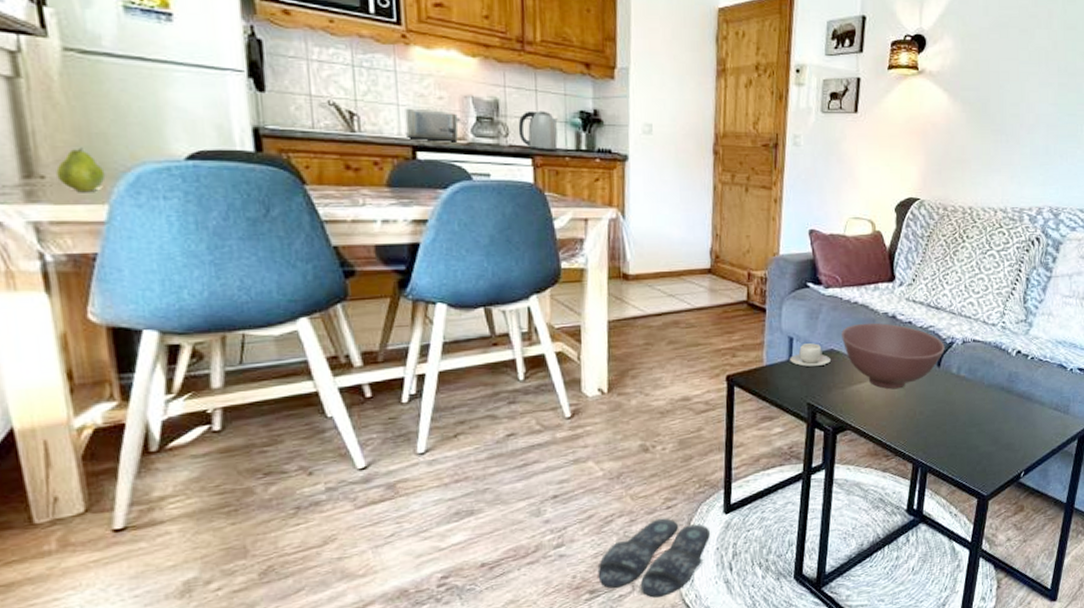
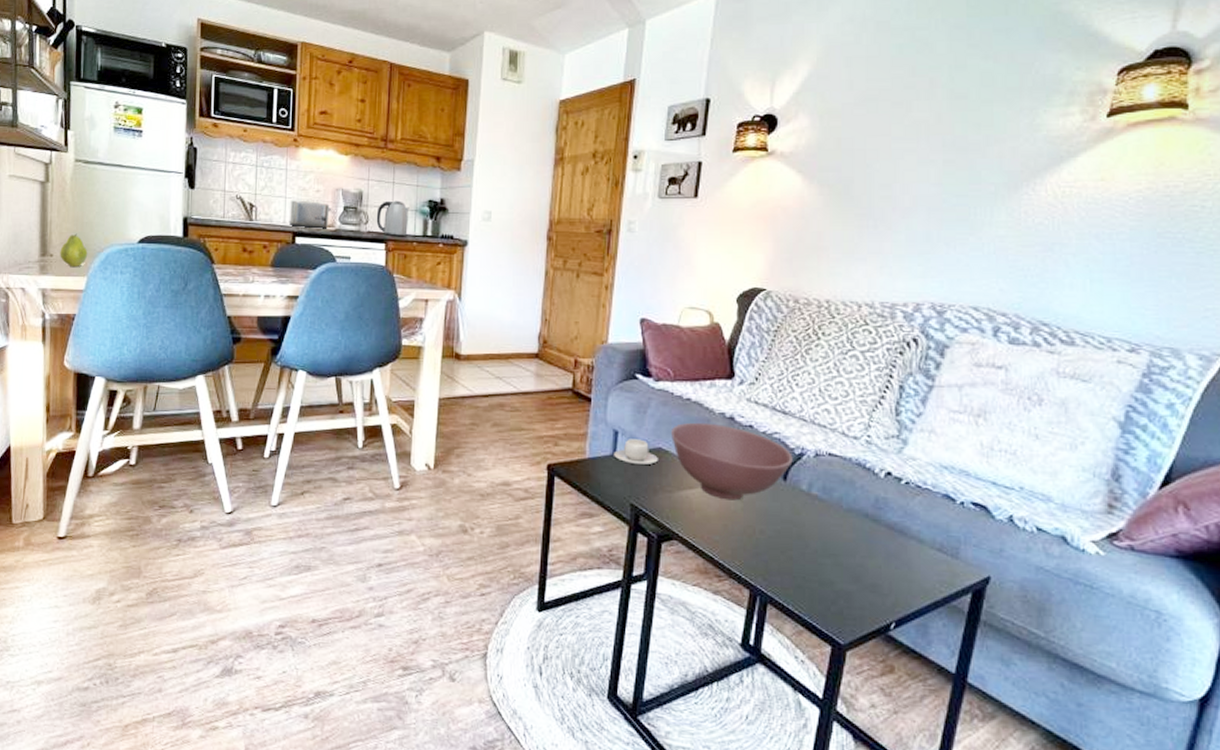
slippers: present [597,518,710,598] -> none [411,604,521,688]

